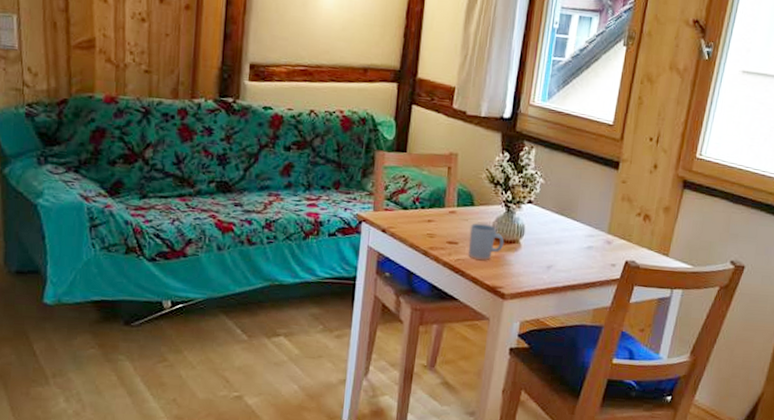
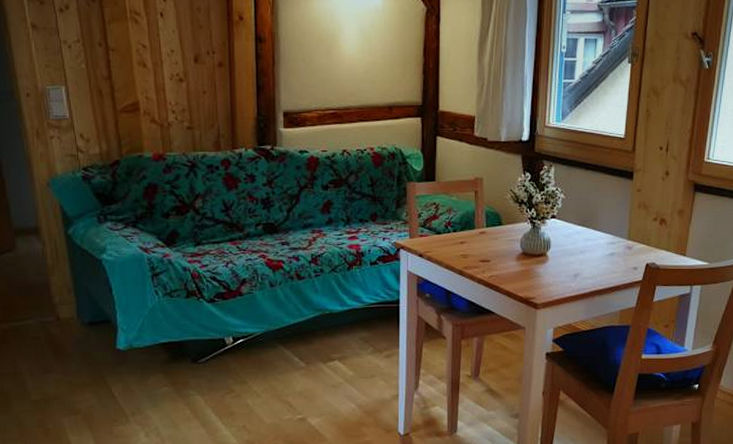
mug: present [468,223,505,260] -> none [500,240,533,274]

